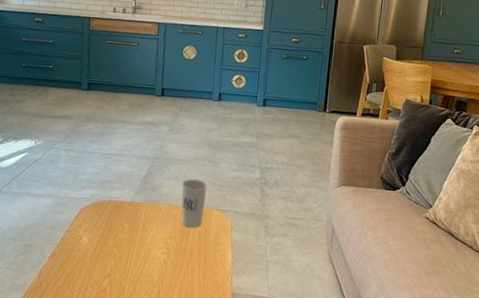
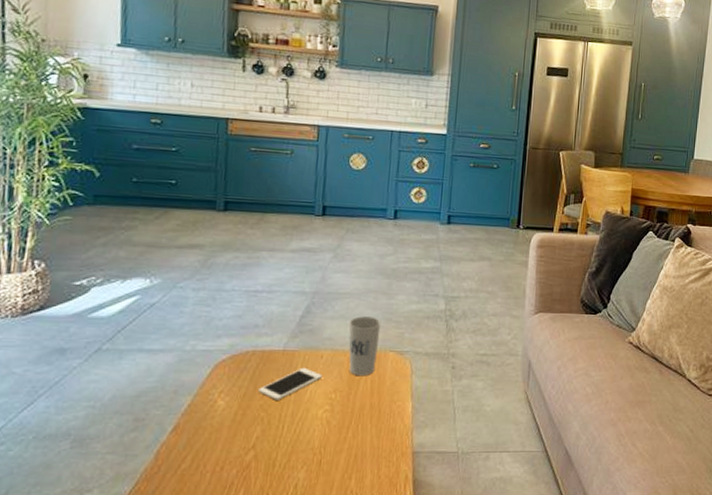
cell phone: none [112,217,161,241] -> present [258,367,322,400]

